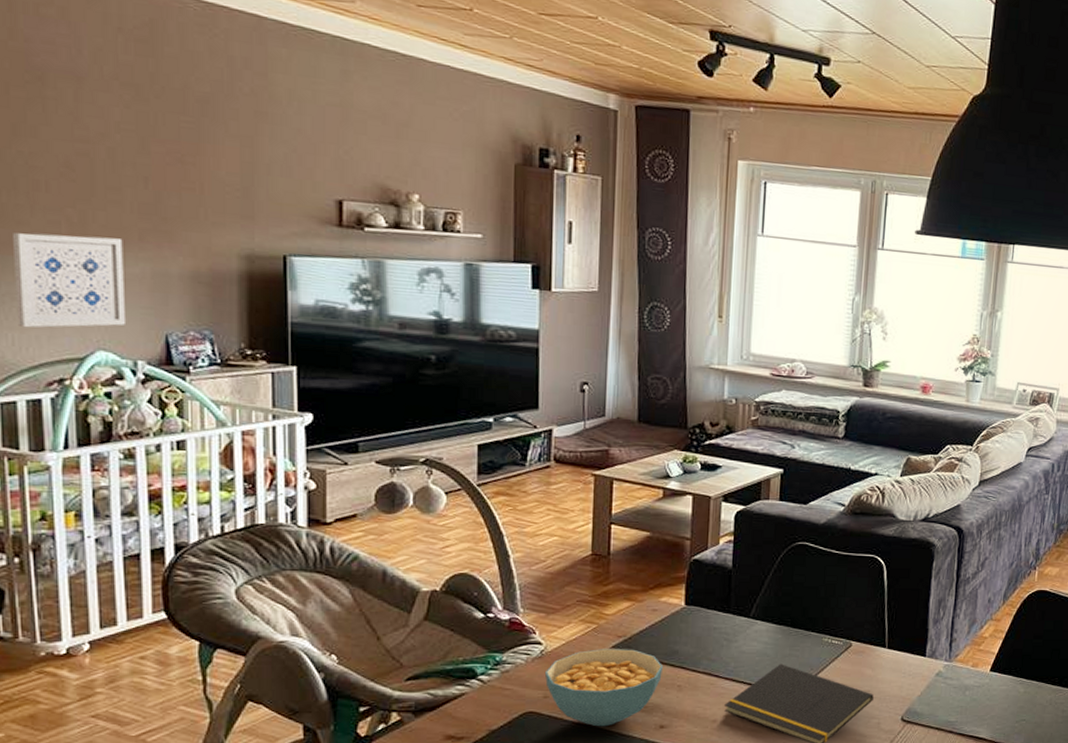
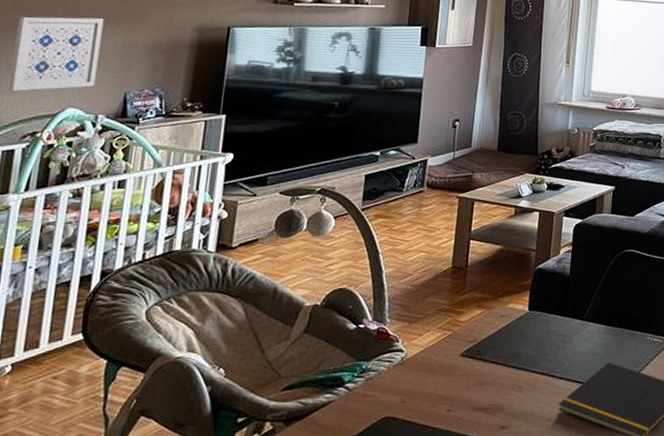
cereal bowl: present [545,648,664,727] -> none [403,353,507,430]

